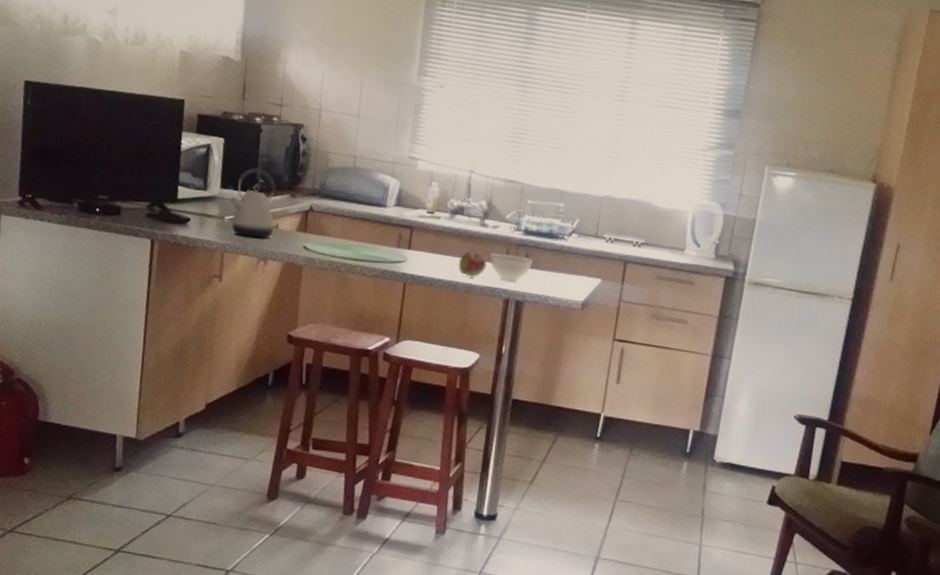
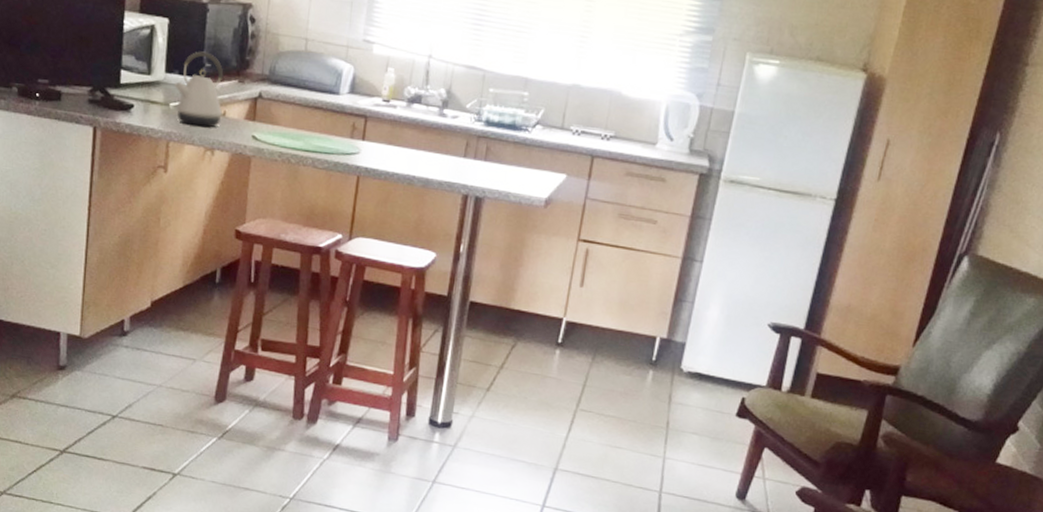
fruit: present [458,250,487,278] -> none [415,142,445,172]
bowl: present [490,253,534,283] -> none [448,145,495,178]

